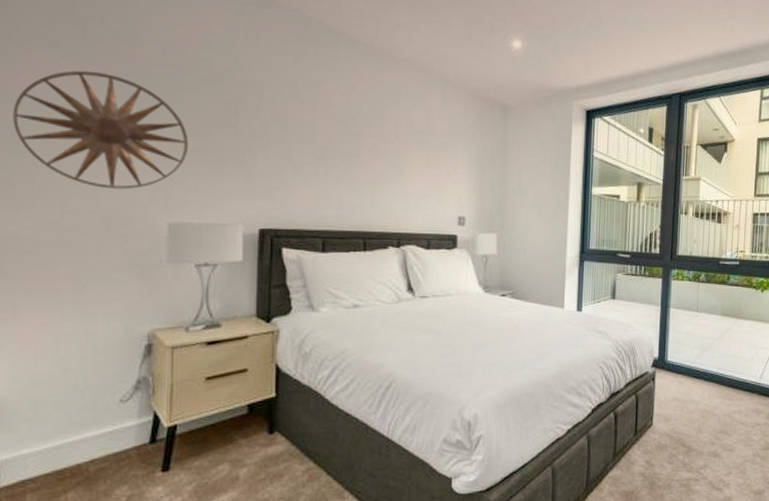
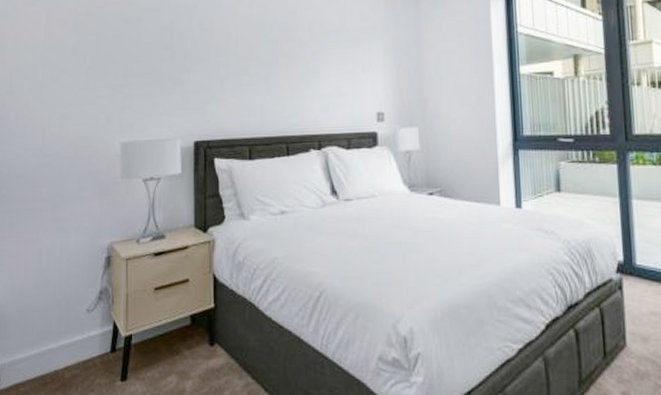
wall art: present [13,70,189,190] -> none [9,16,135,116]

